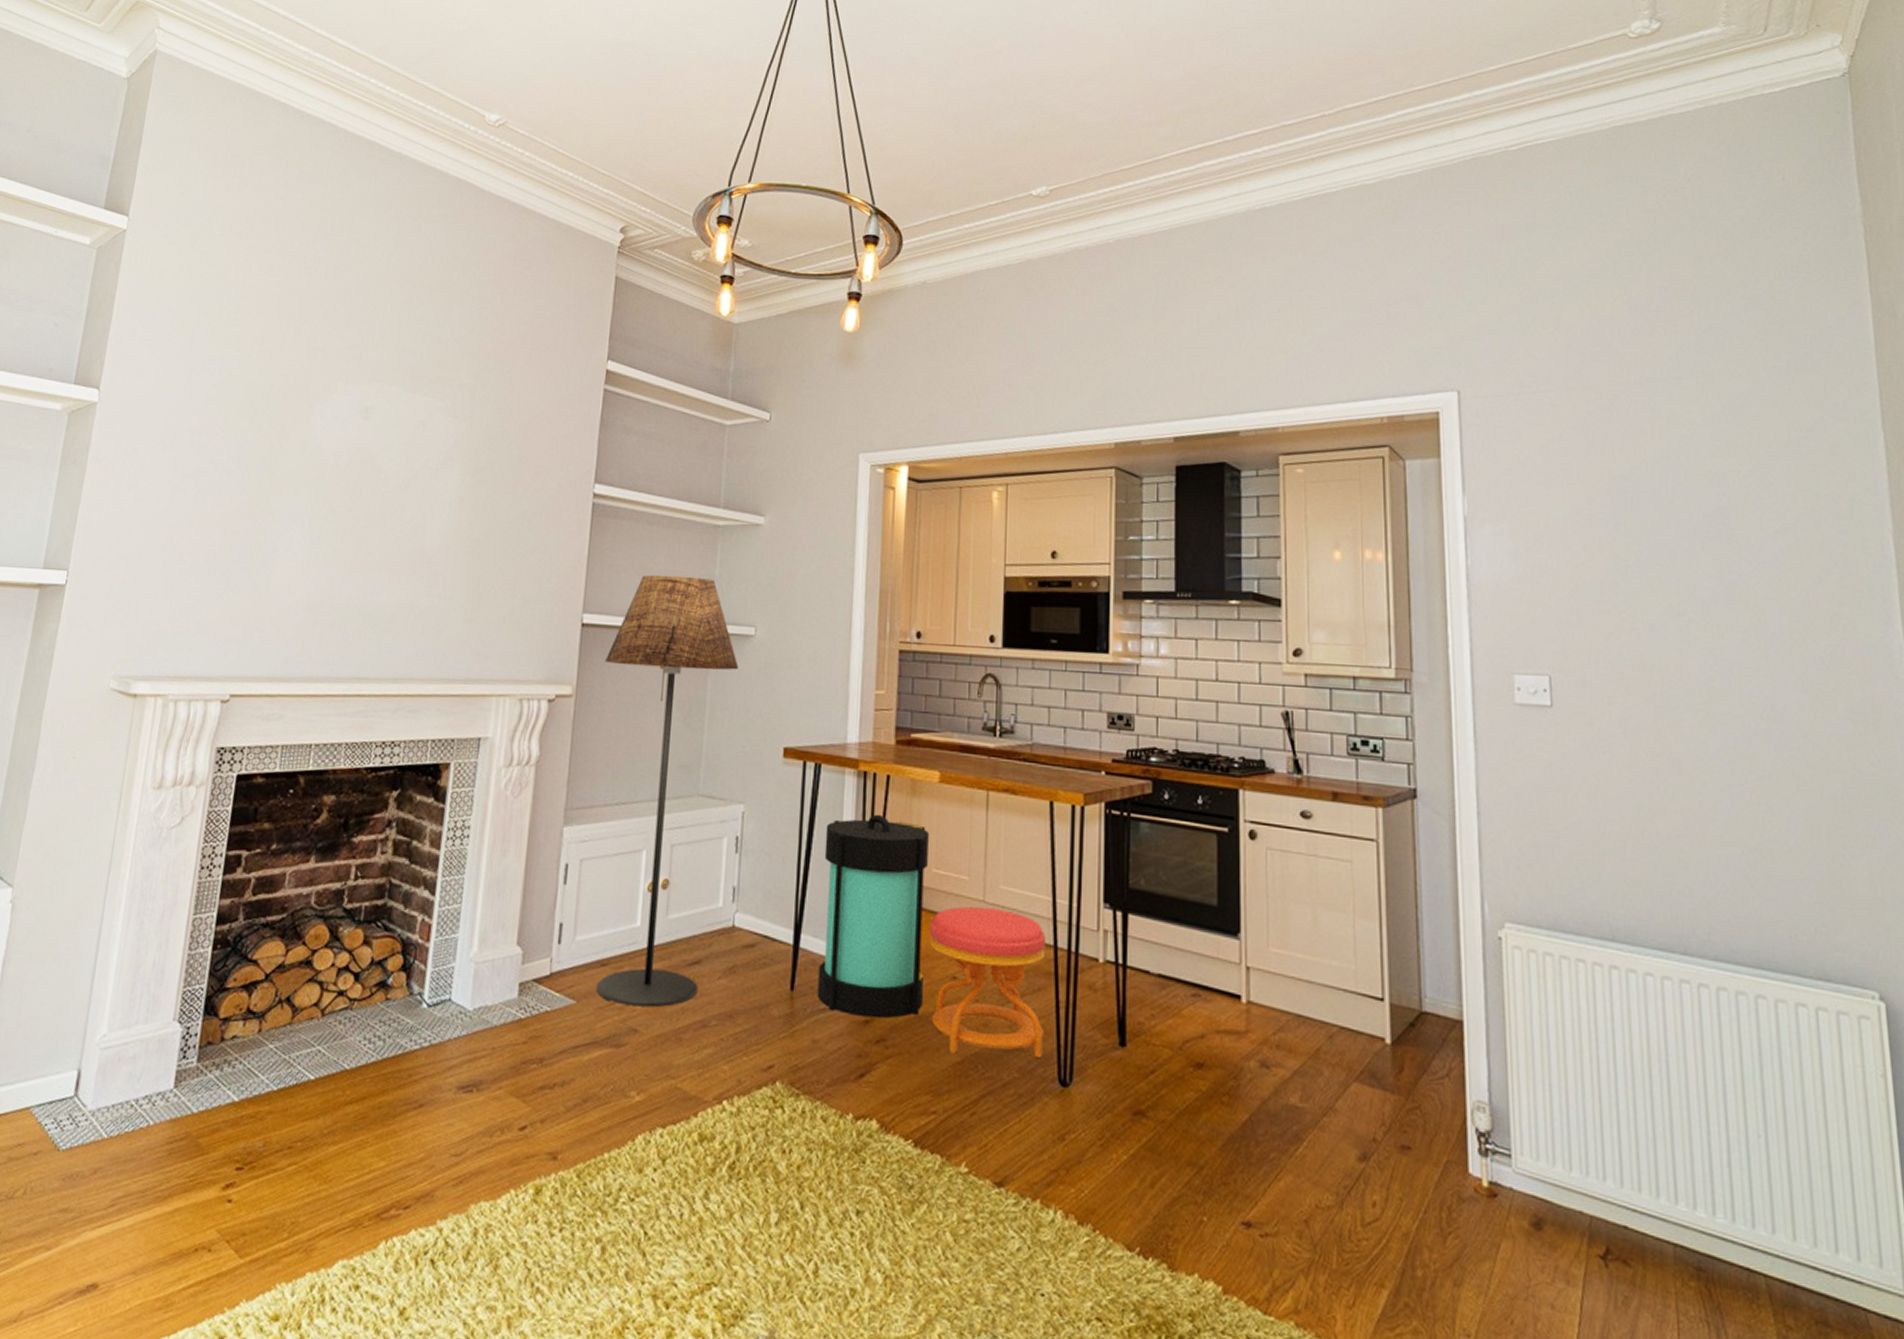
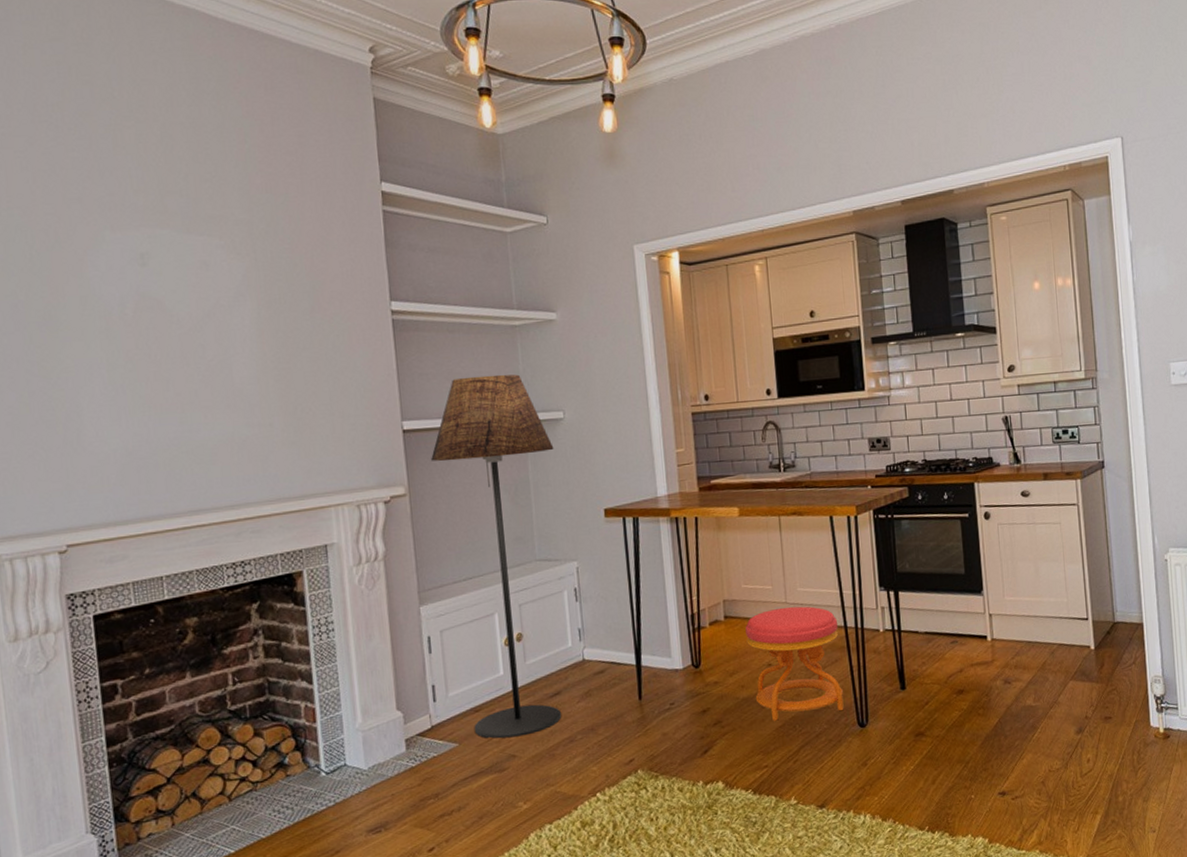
lantern: present [817,814,929,1019] -> none [649,549,747,709]

